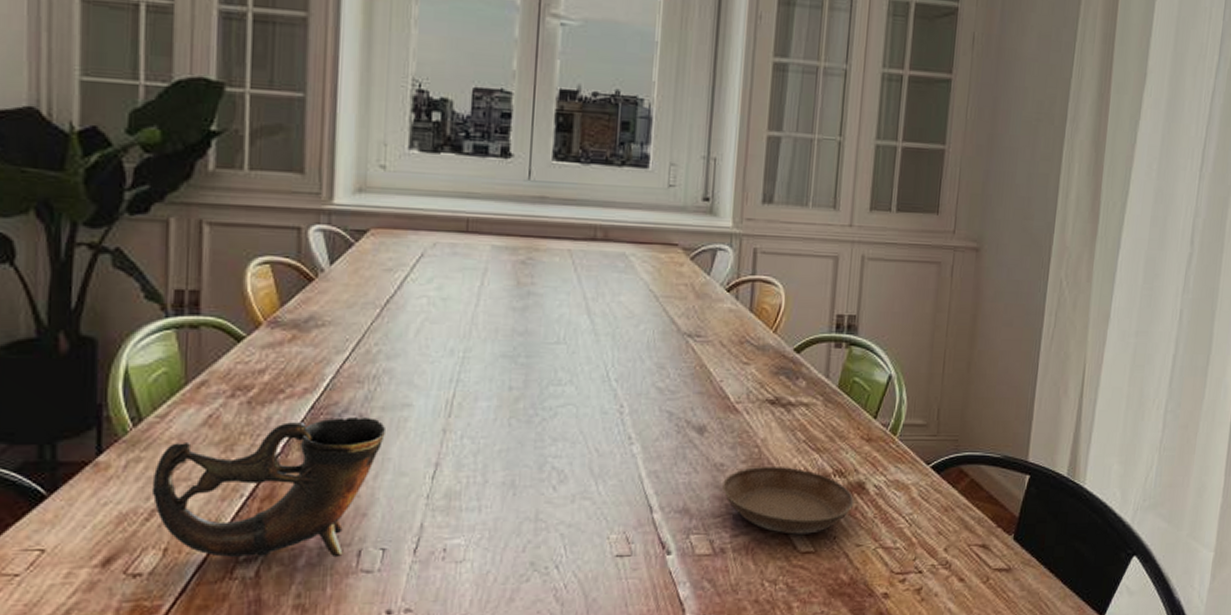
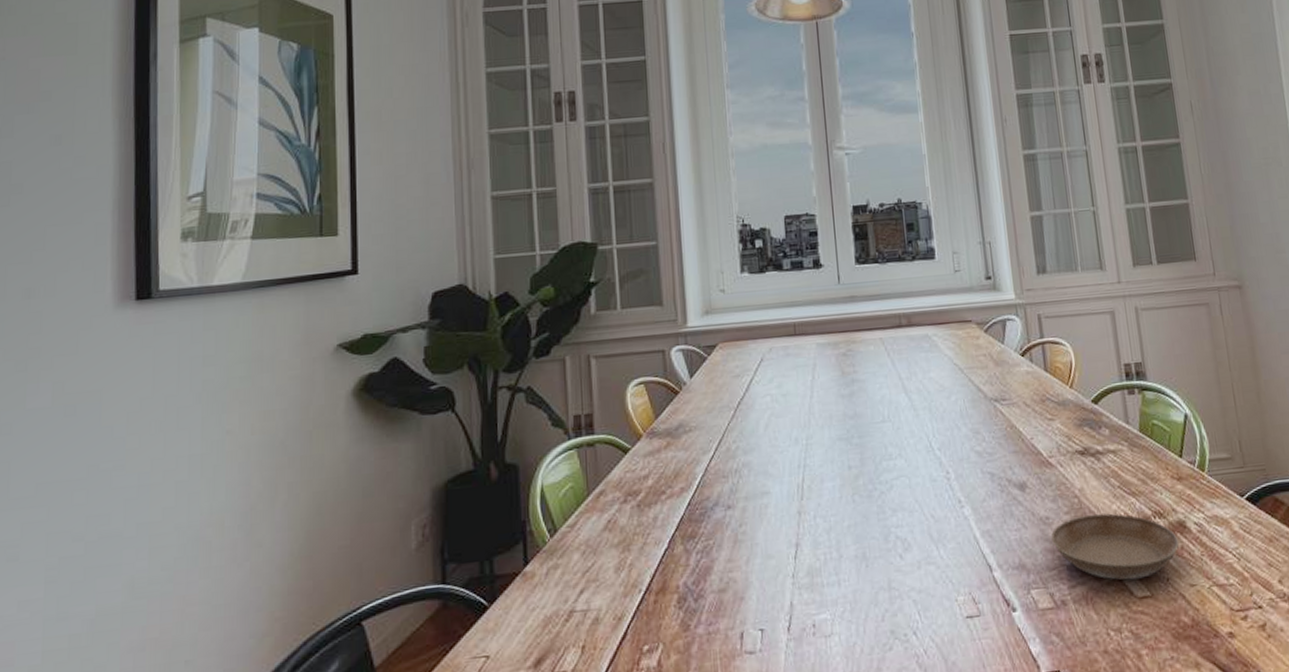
cup: present [151,417,385,558] -> none [568,508,751,650]

